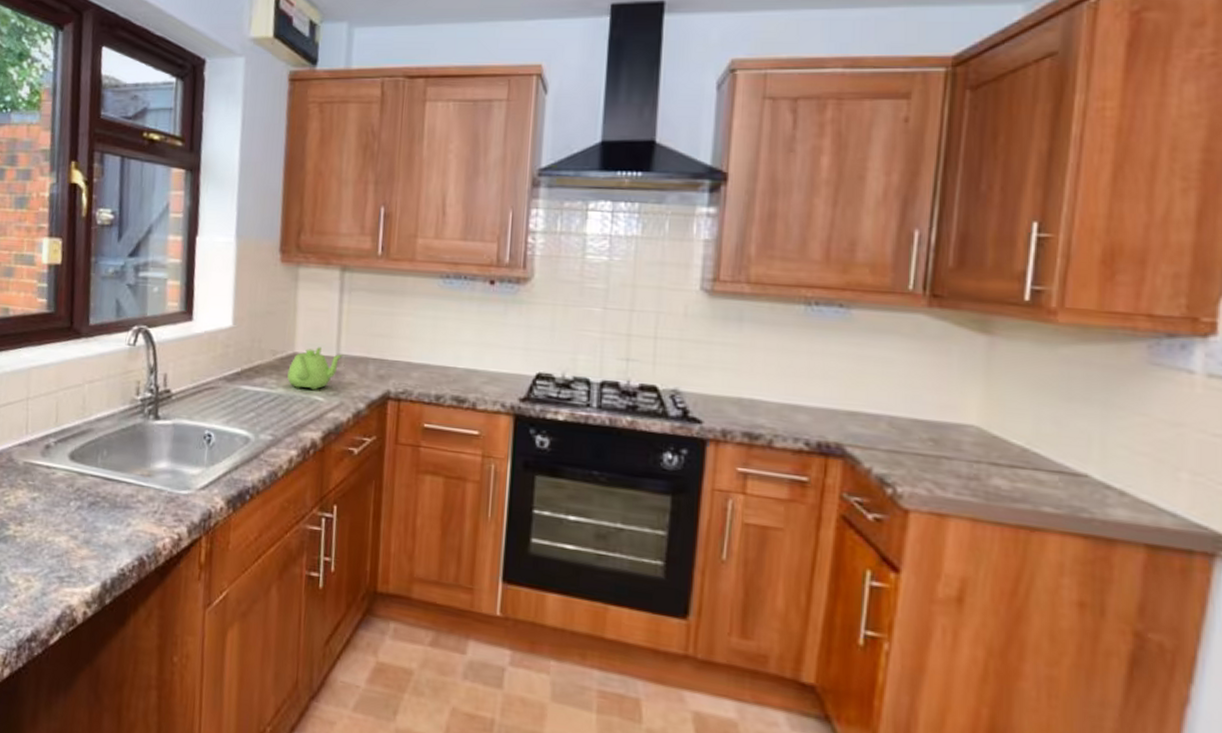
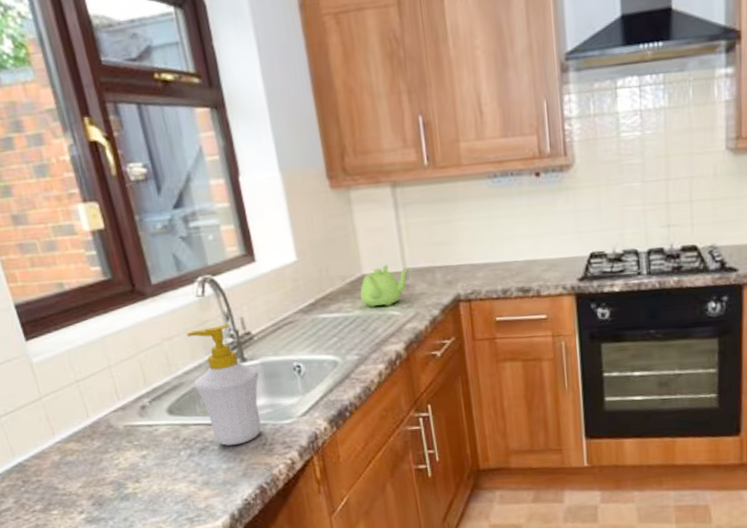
soap bottle: none [101,377,169,507] -> present [186,324,262,446]

